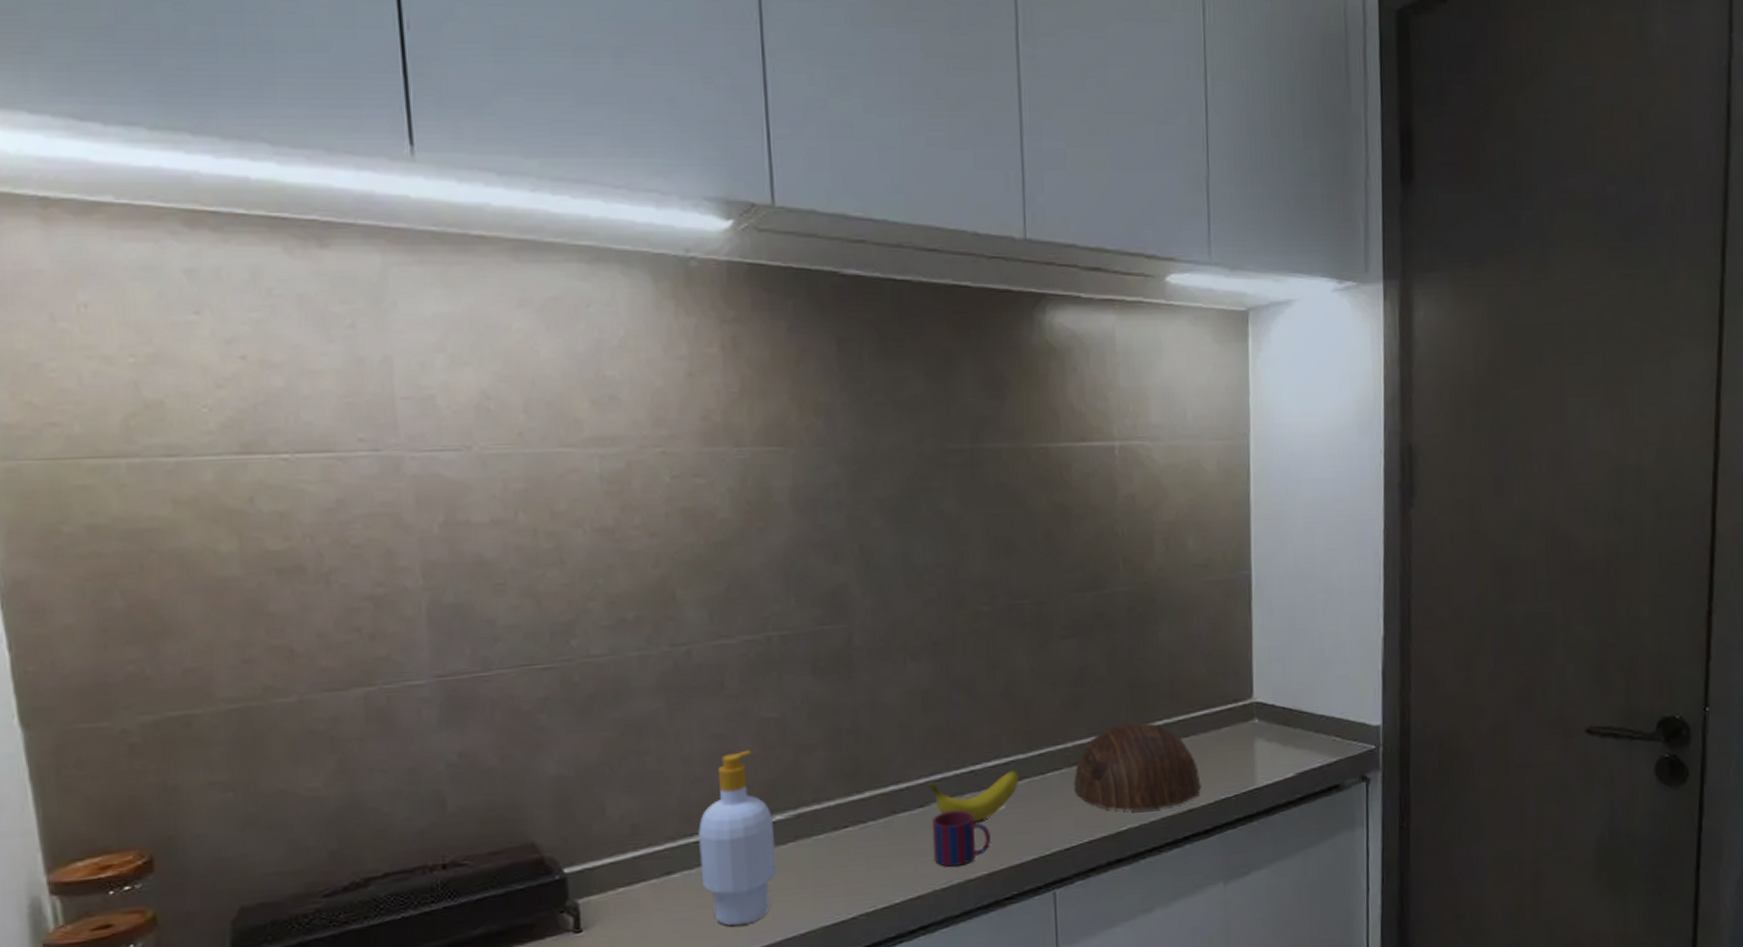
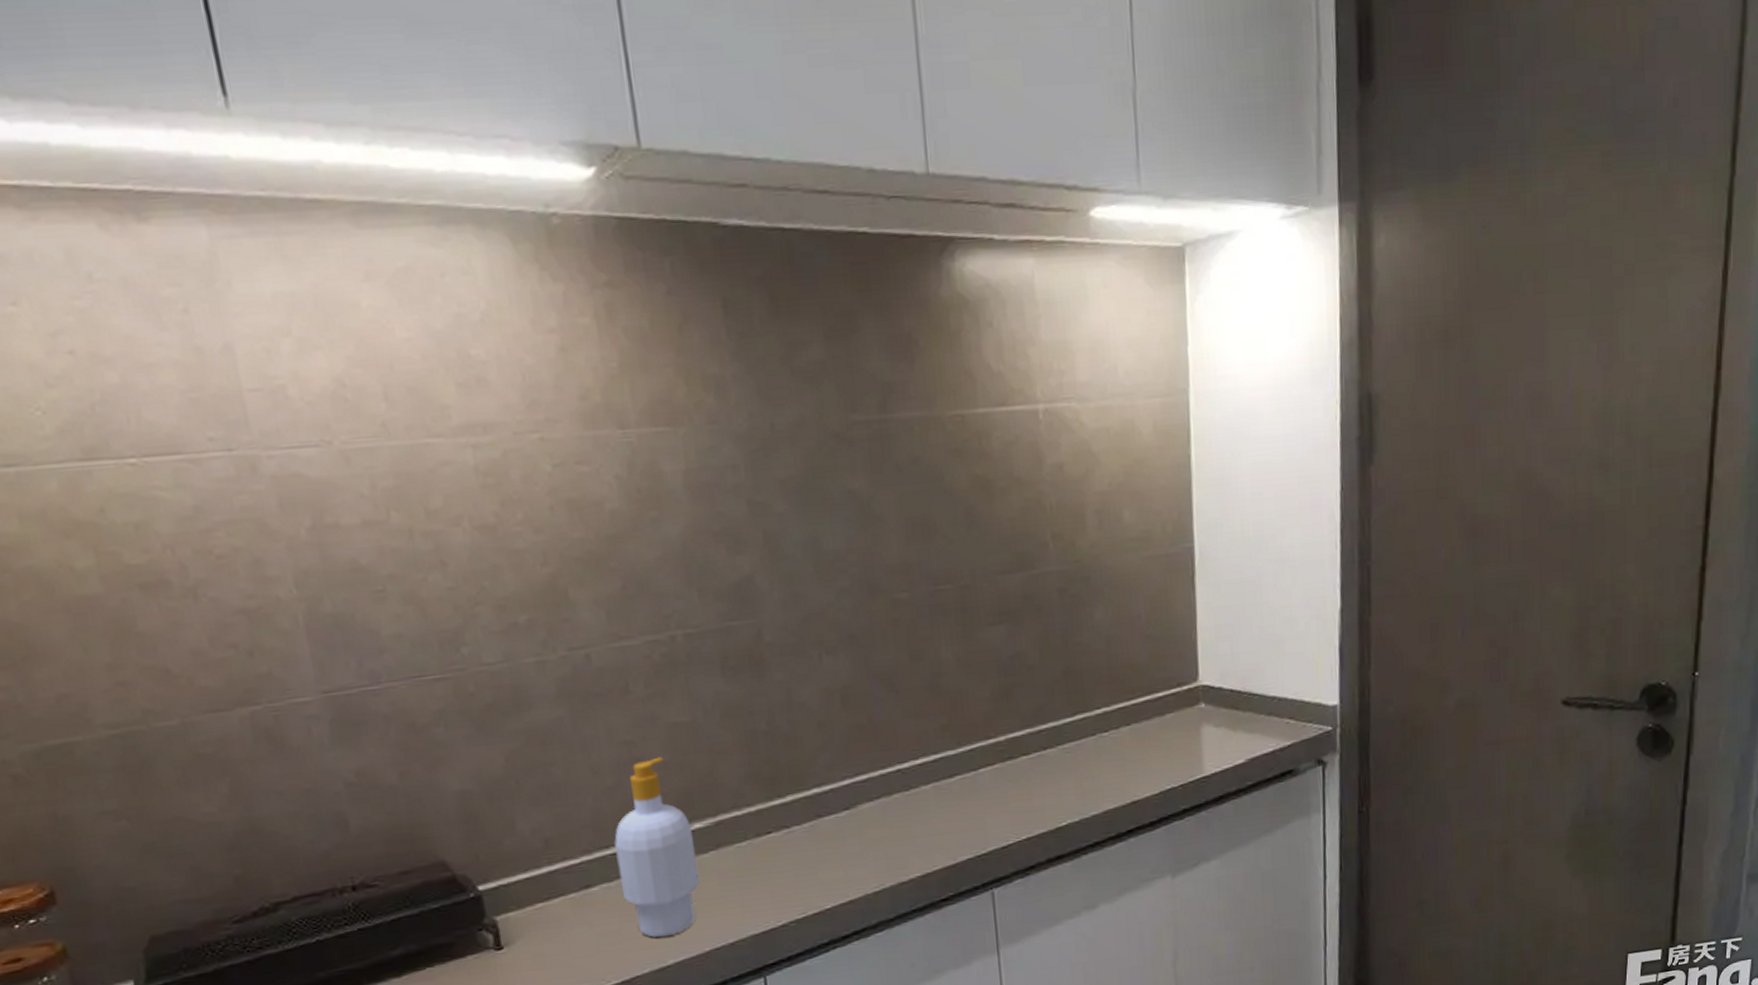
banana: present [928,769,1019,823] -> none [853,766,950,823]
mug: present [932,810,991,867] -> none [860,811,923,870]
bowl: present [1074,721,1201,811] -> none [1008,711,1145,806]

